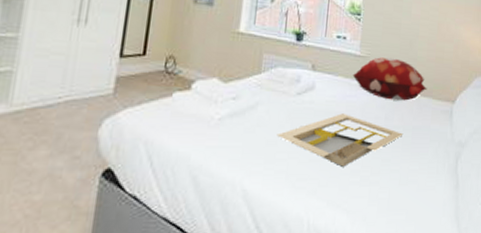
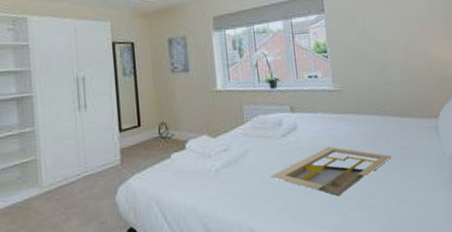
decorative pillow: present [352,57,428,101] -> none [330,86,408,127]

